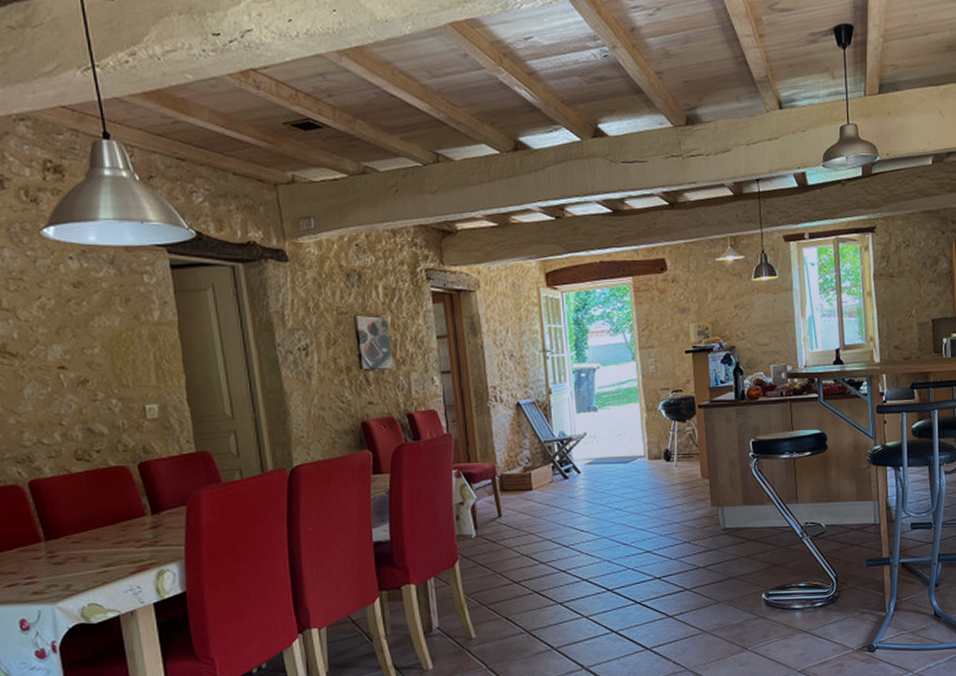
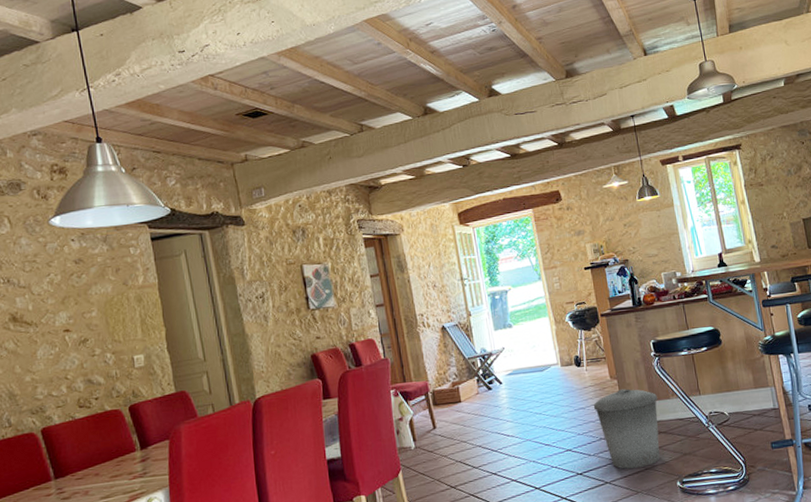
trash can: none [680,490,752,576] -> present [593,388,660,469]

